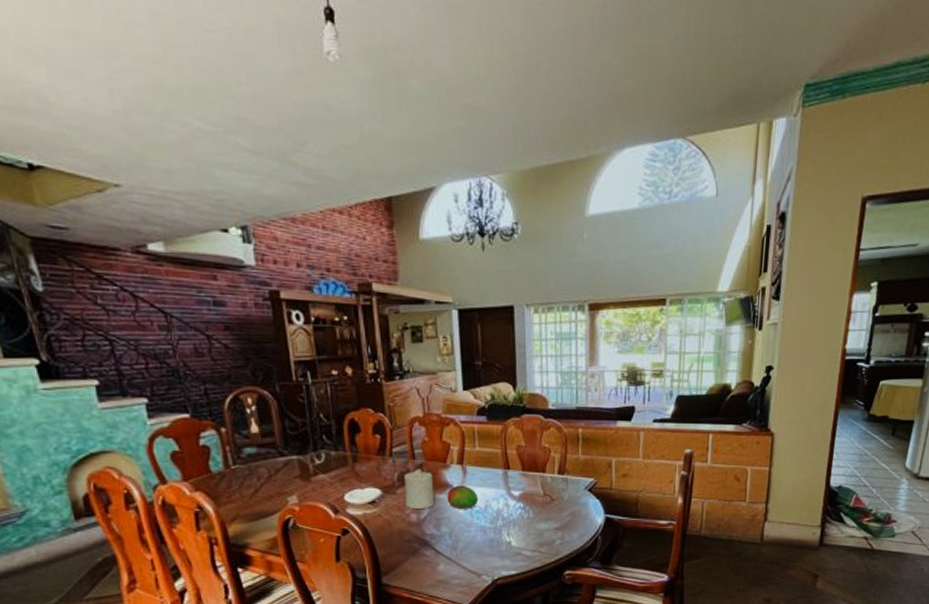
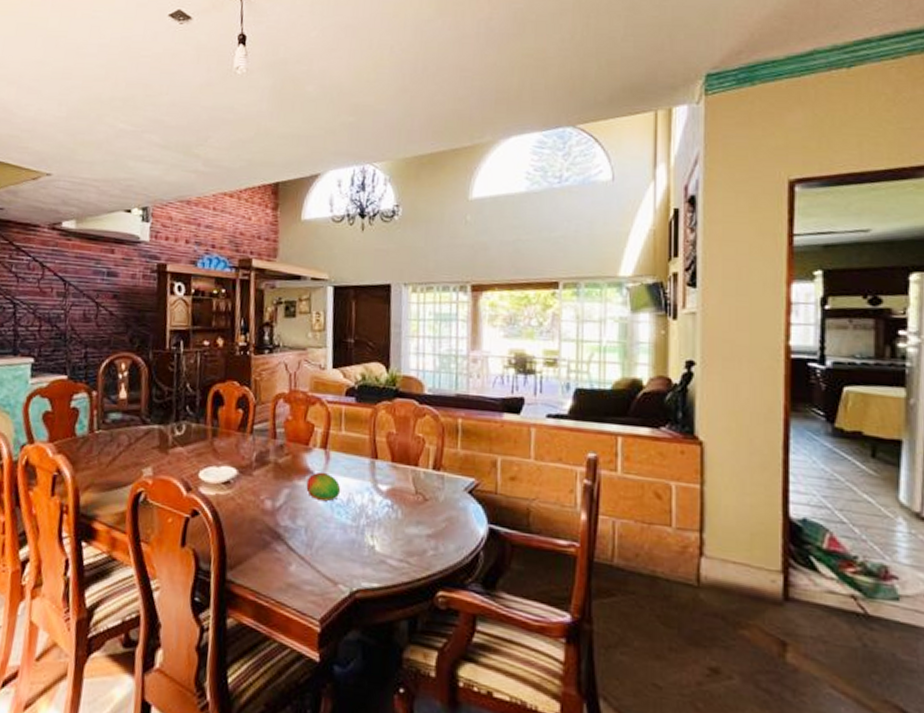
candle: present [404,469,434,510] -> none [261,449,294,497]

